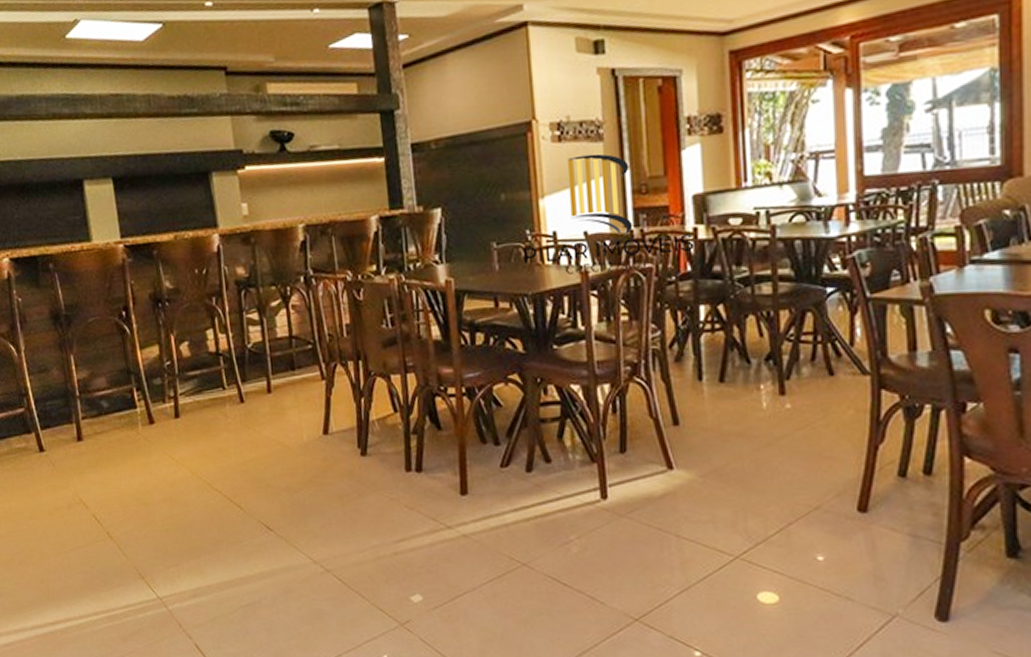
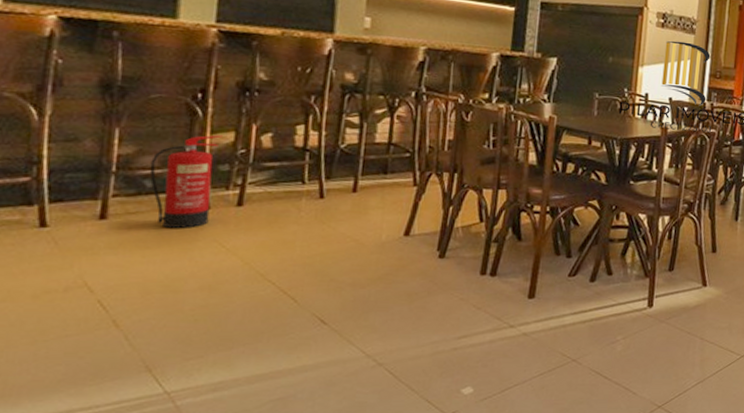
fire extinguisher: none [102,350,157,445] -> present [149,135,223,229]

